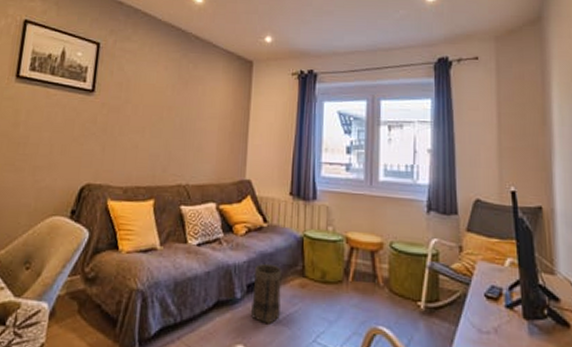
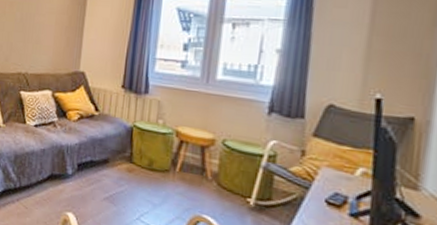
basket: present [251,264,282,325] -> none [80,147,111,200]

